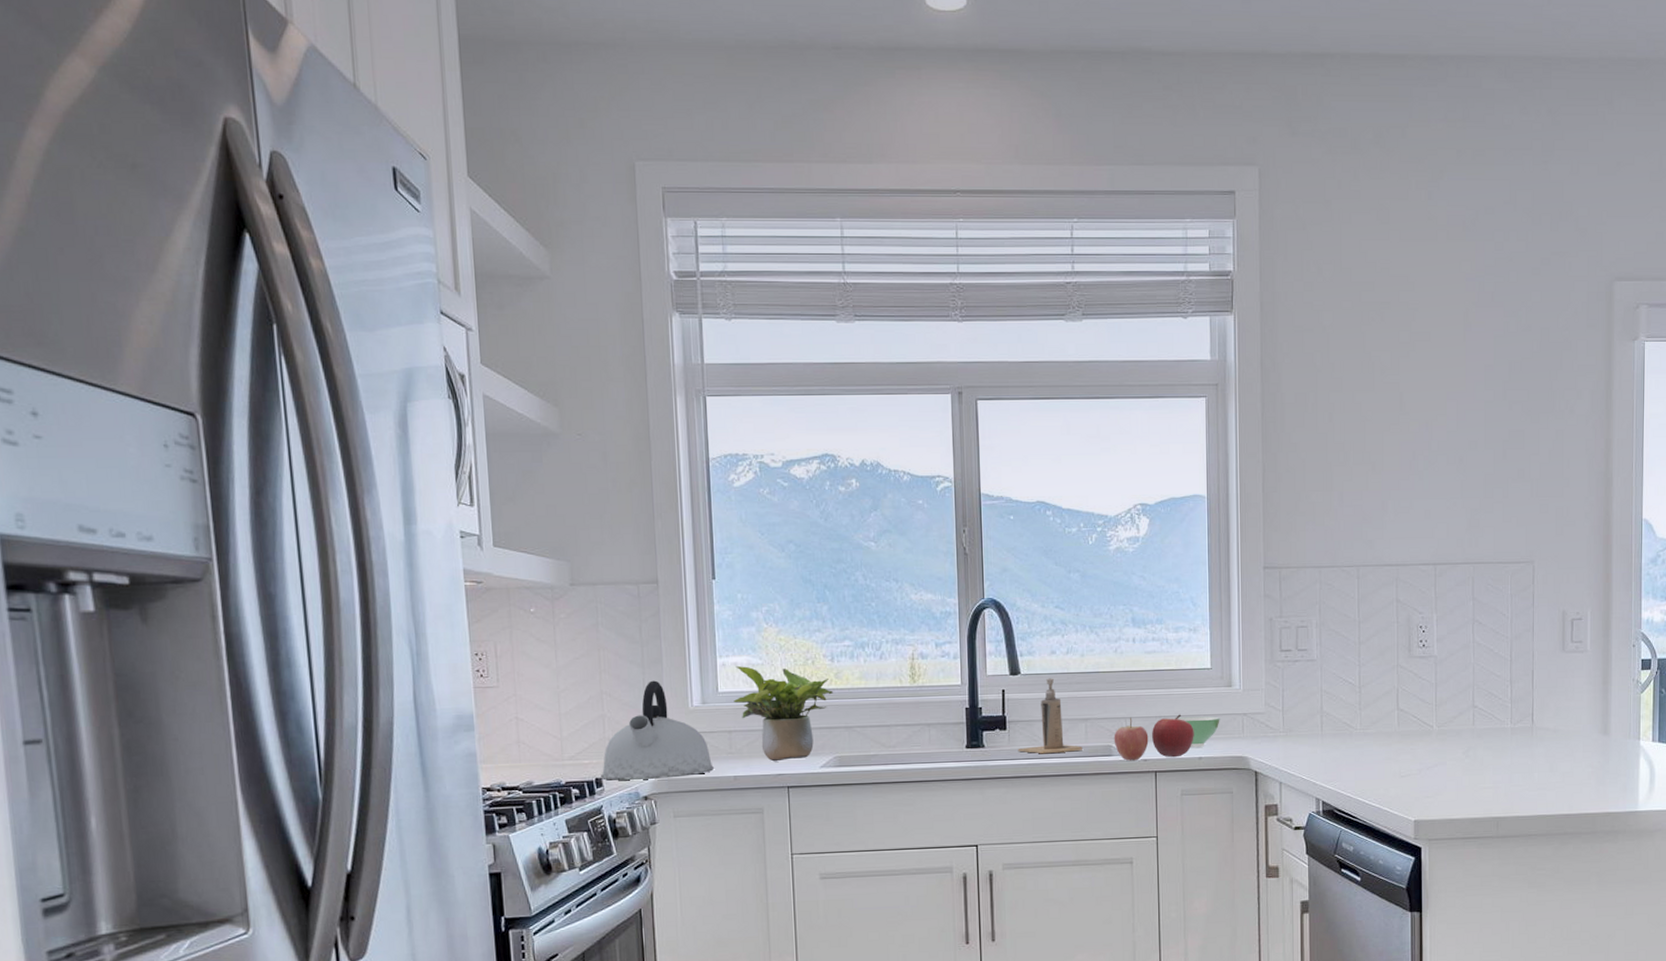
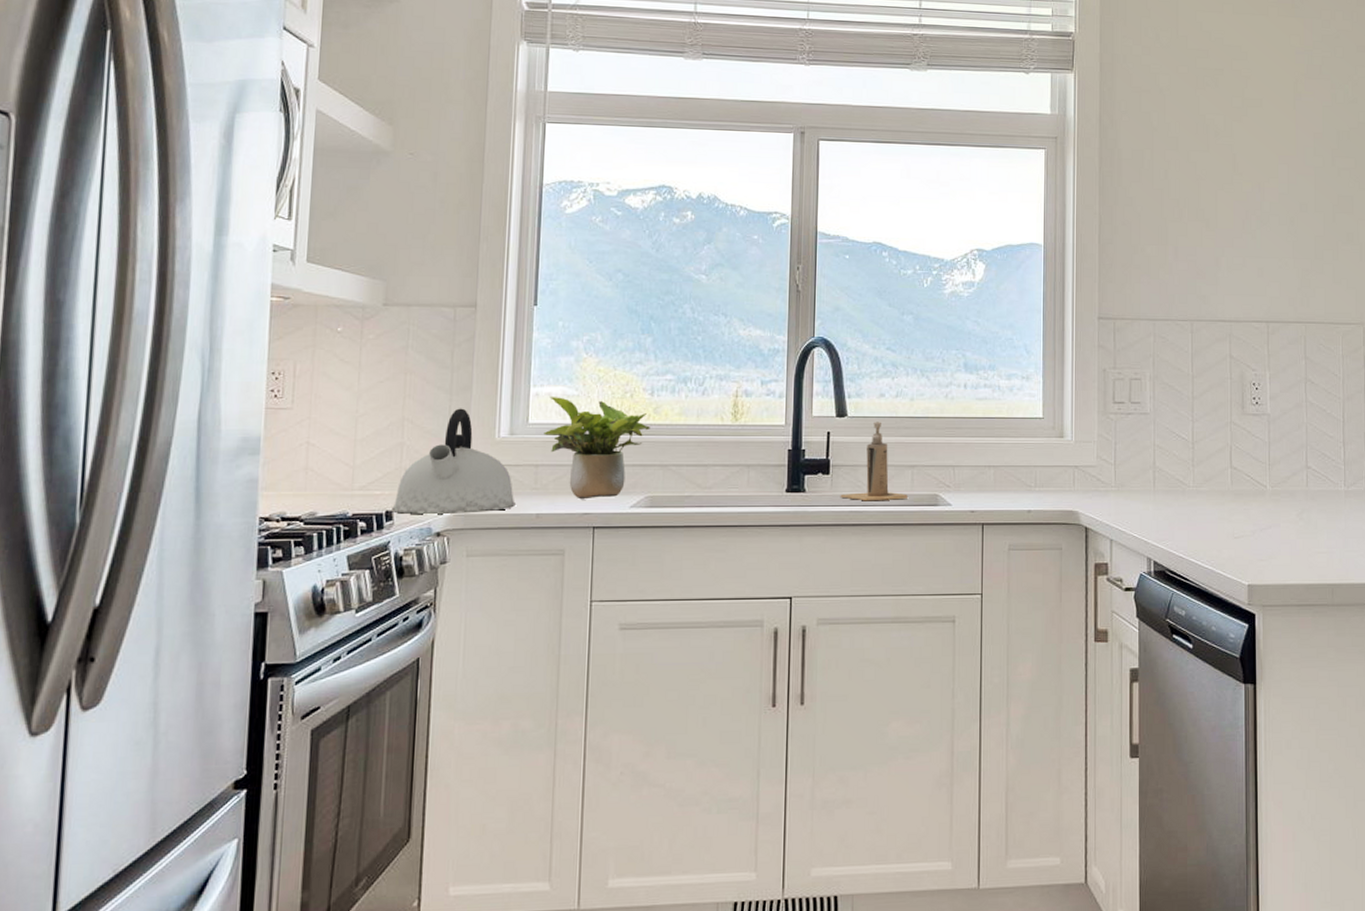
fruit: present [1114,717,1149,762] -> none [940,465,977,513]
fruit: present [1152,714,1194,758] -> none [980,464,1024,510]
bowl: present [1171,716,1220,747] -> none [1001,468,1051,500]

